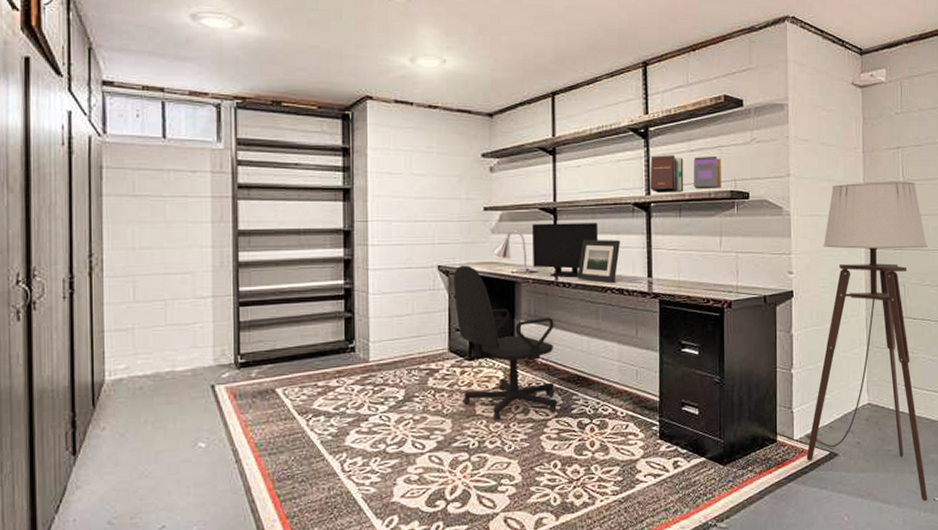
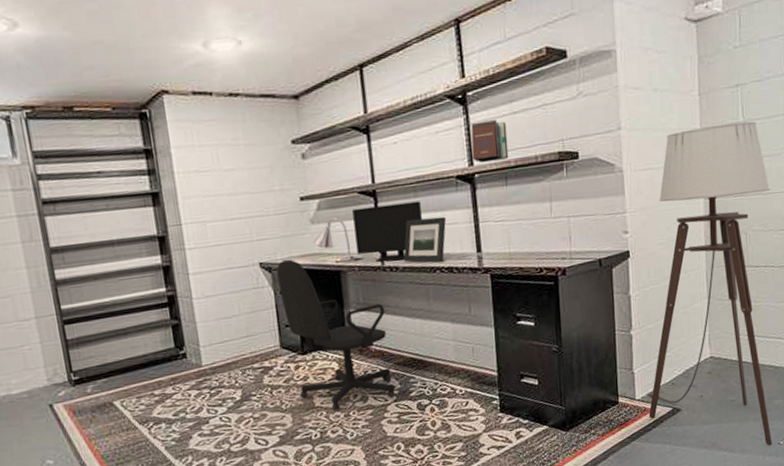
books: present [693,157,721,189] -> none [517,116,548,155]

